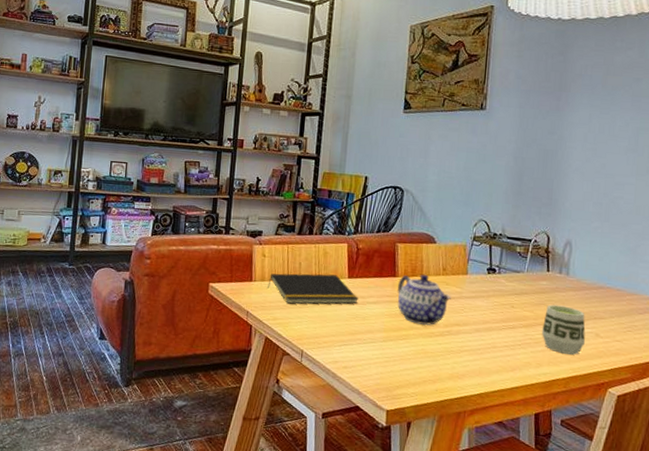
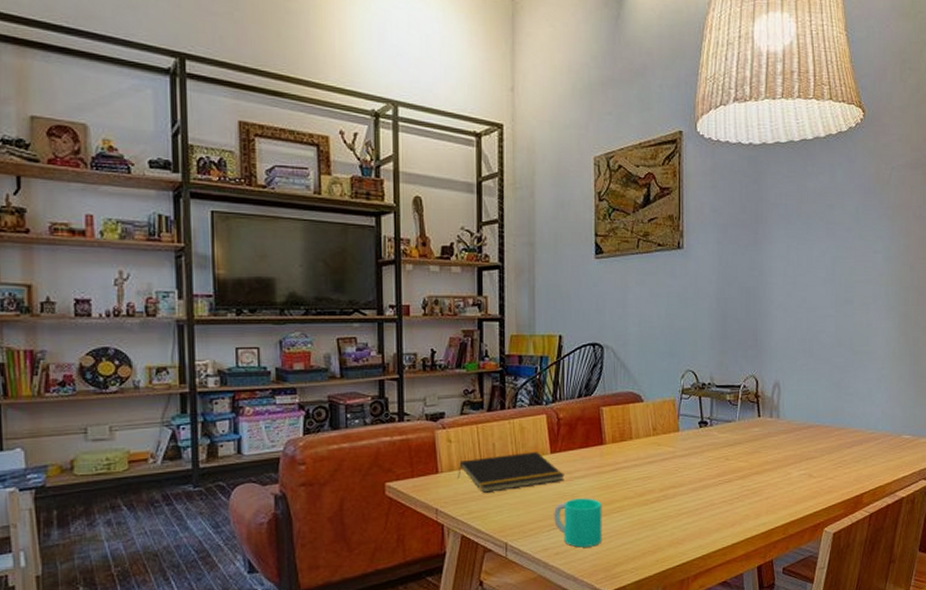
cup: none [345,321,390,367] -> present [554,498,602,548]
teapot: present [398,274,451,326] -> none [607,437,664,494]
cup: present [542,304,586,355] -> none [758,450,800,500]

